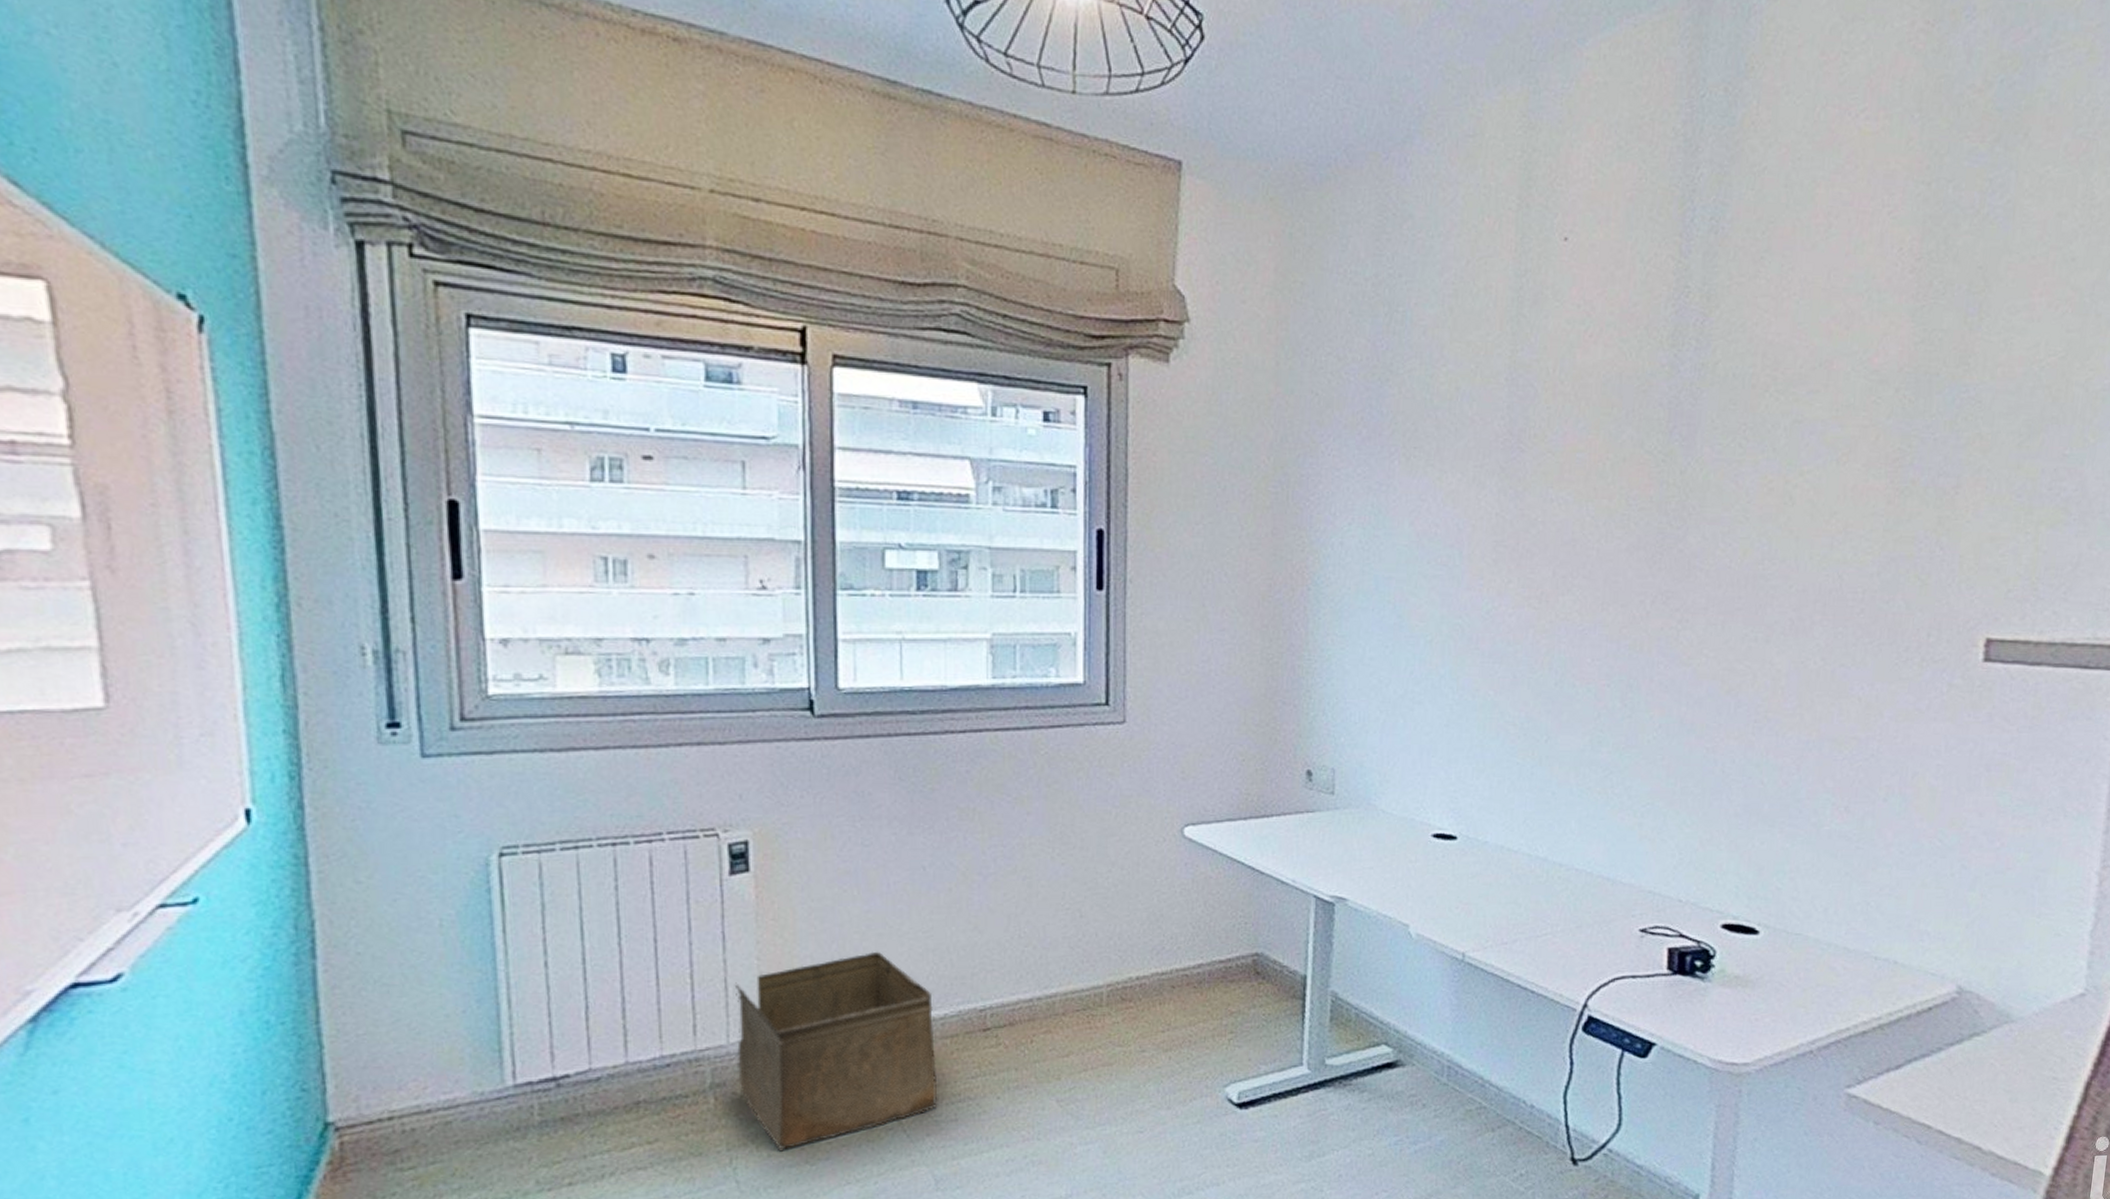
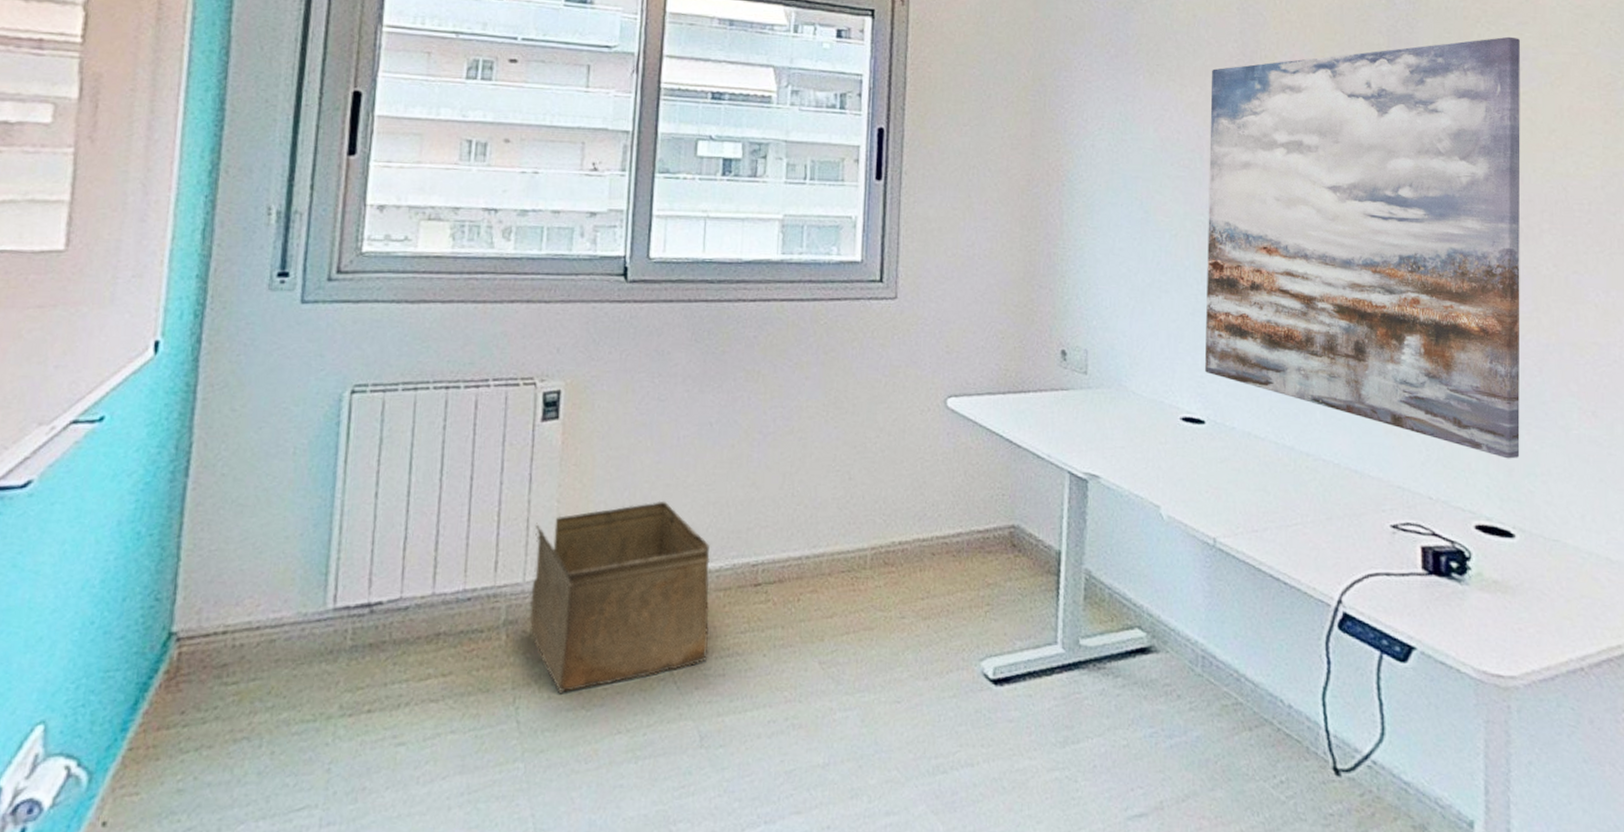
wall art: none [1459,407,1809,858] -> present [1205,36,1521,459]

